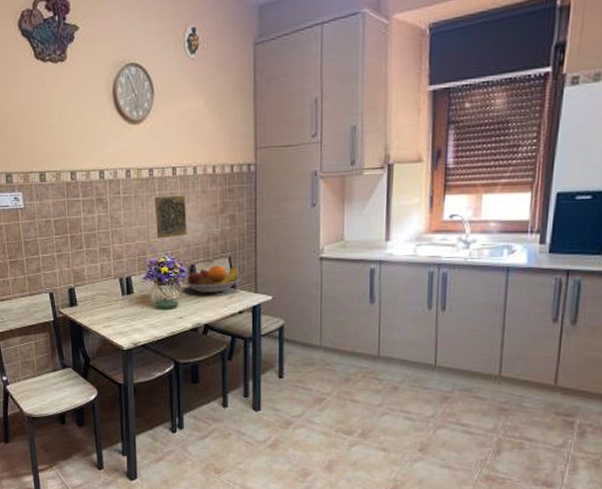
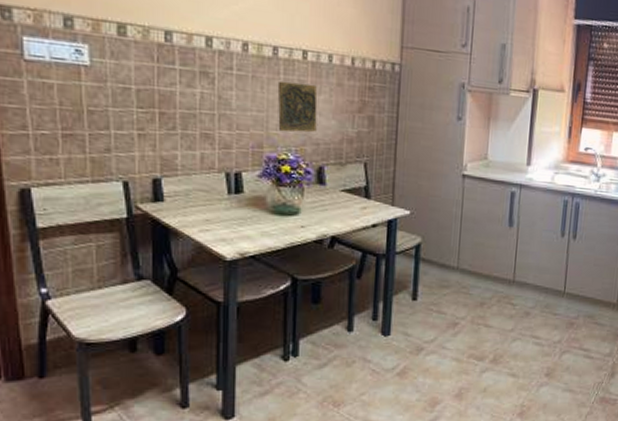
fruit bowl: present [183,265,241,293] -> none [308,170,377,202]

